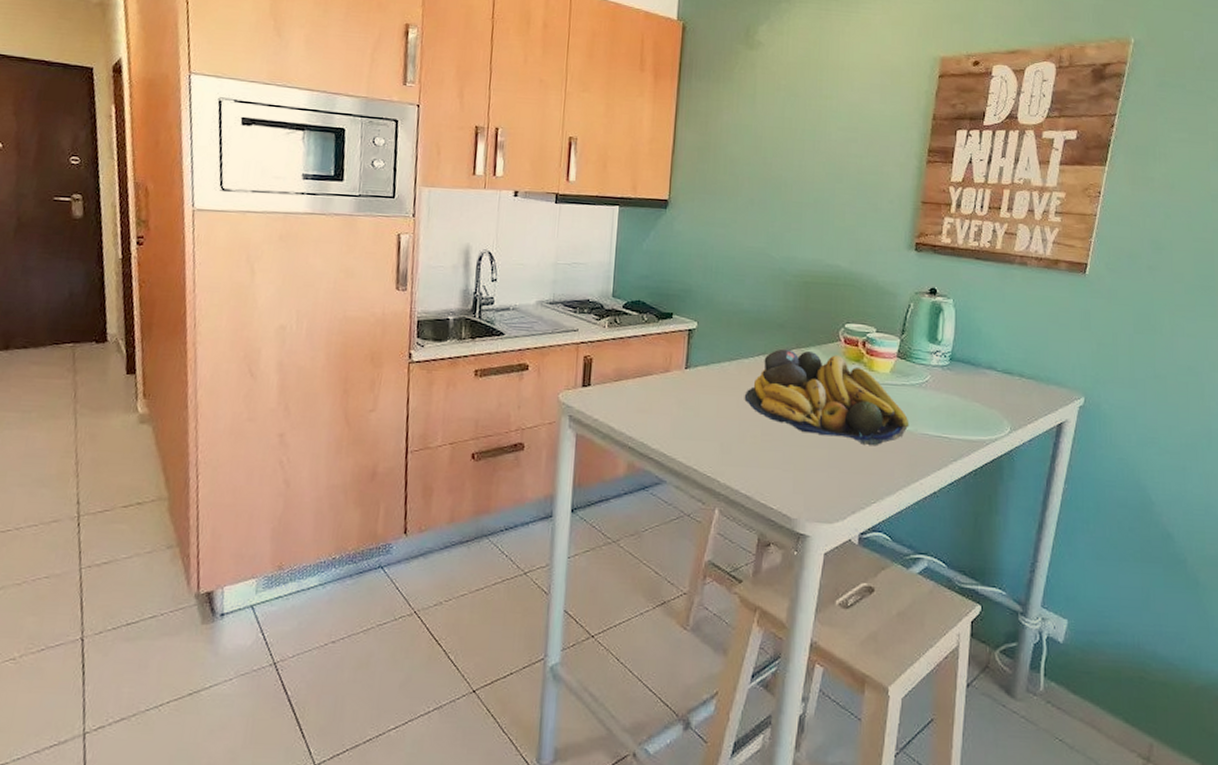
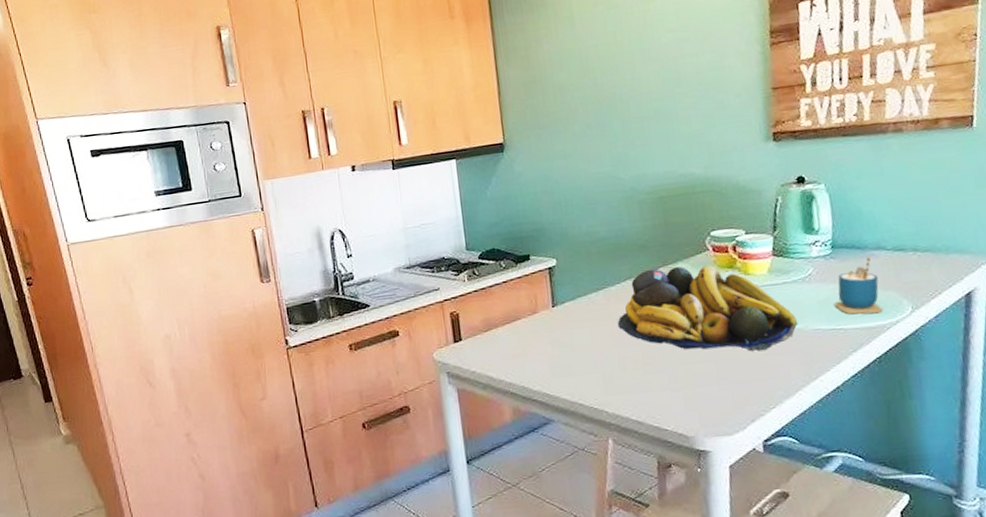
cup: none [944,373,985,429] -> present [834,256,883,315]

